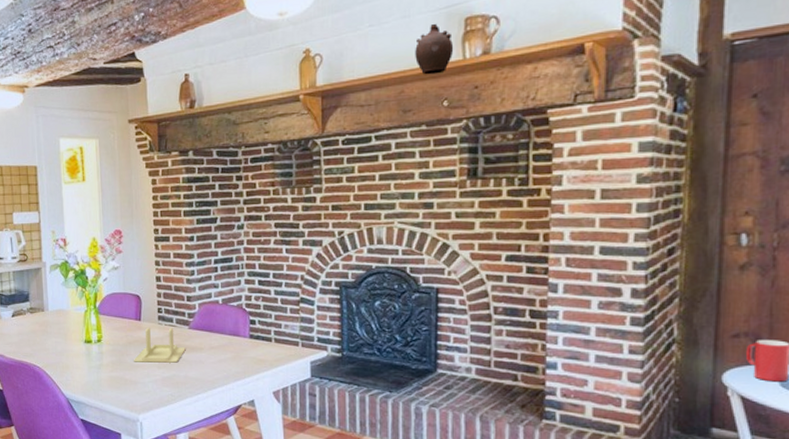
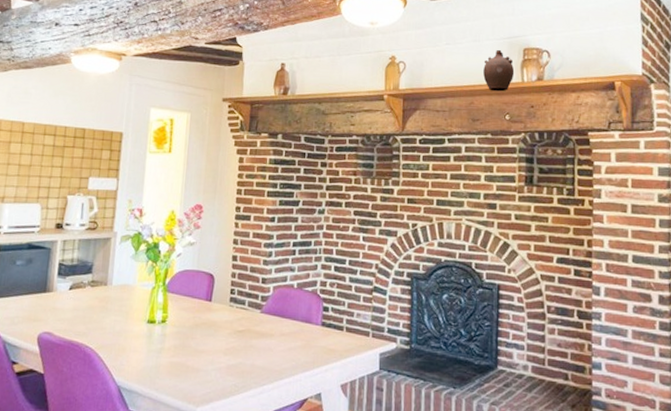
napkin holder: present [134,327,186,363] -> none [199,309,255,349]

